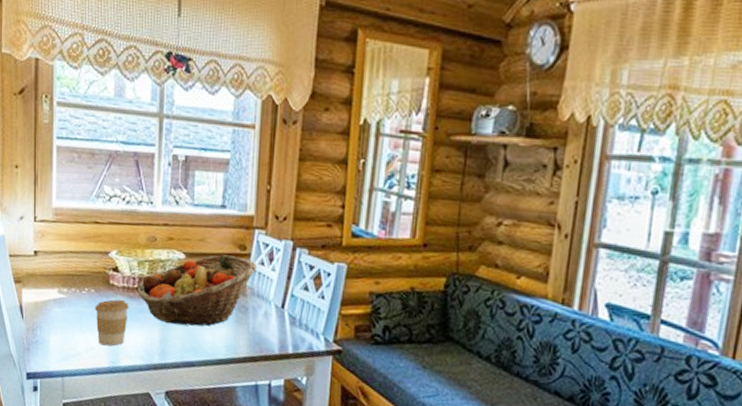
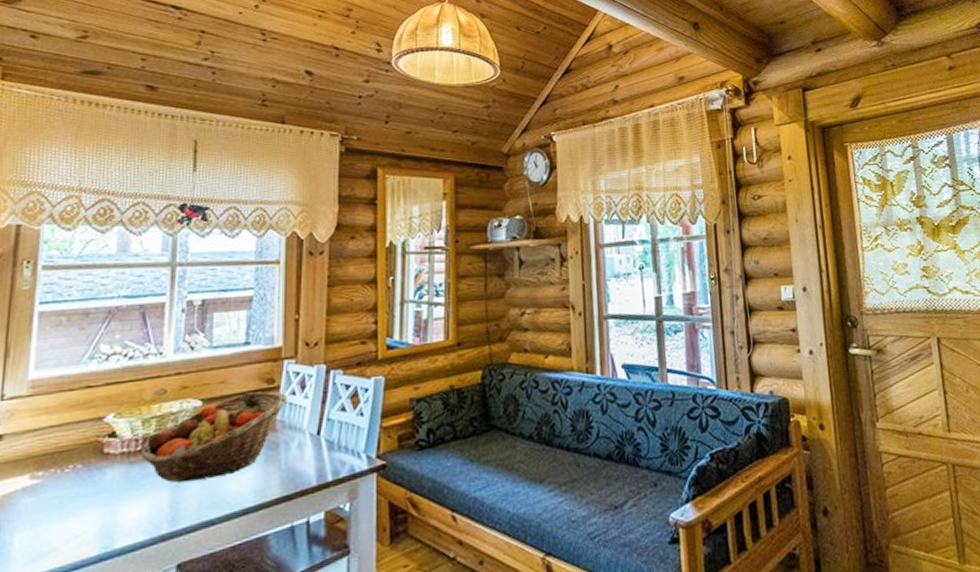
coffee cup: present [95,299,129,346] -> none [82,469,129,530]

